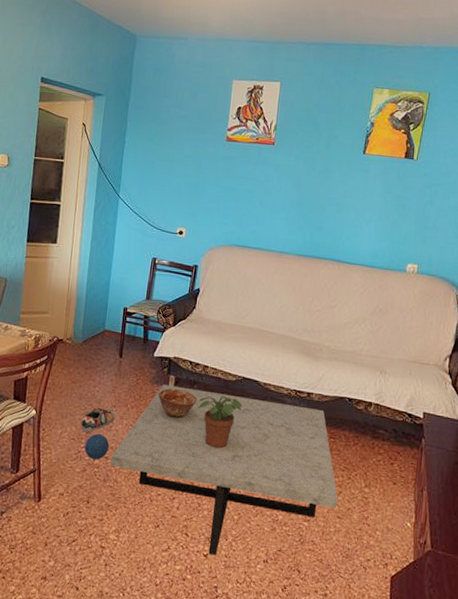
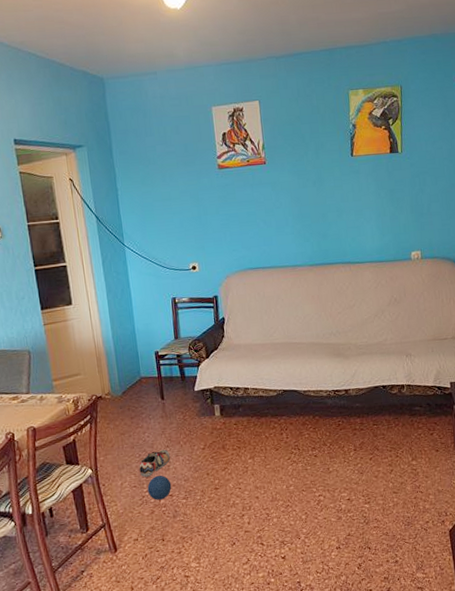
coffee table: present [110,384,338,555] -> none [175,402,392,556]
ceramic bowl: present [158,388,197,419] -> none [207,415,245,444]
potted plant: present [198,395,242,449] -> none [247,411,289,461]

